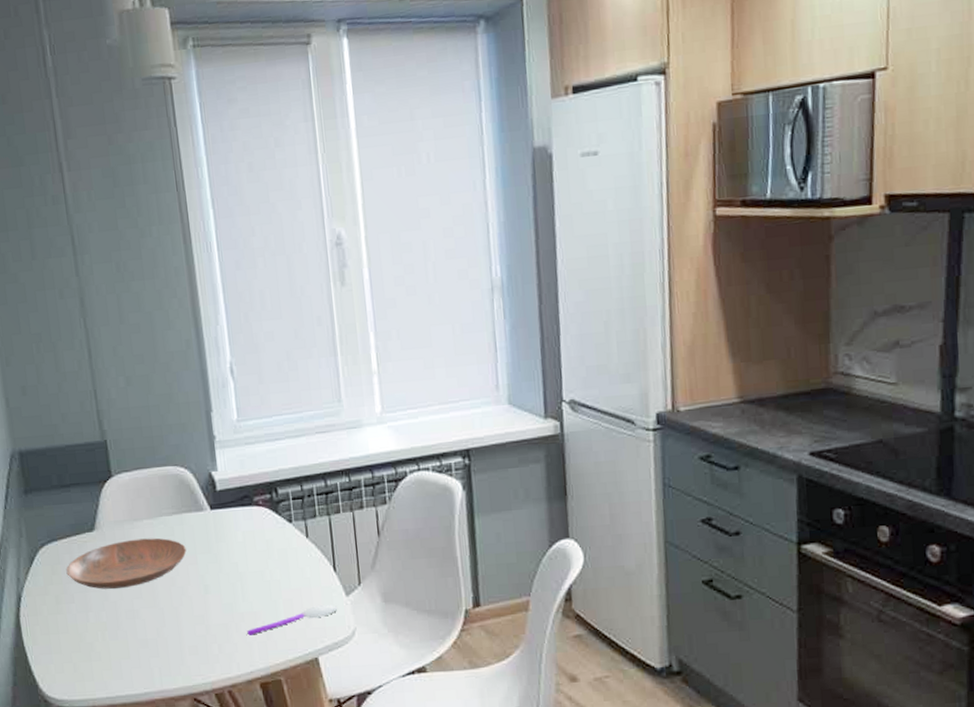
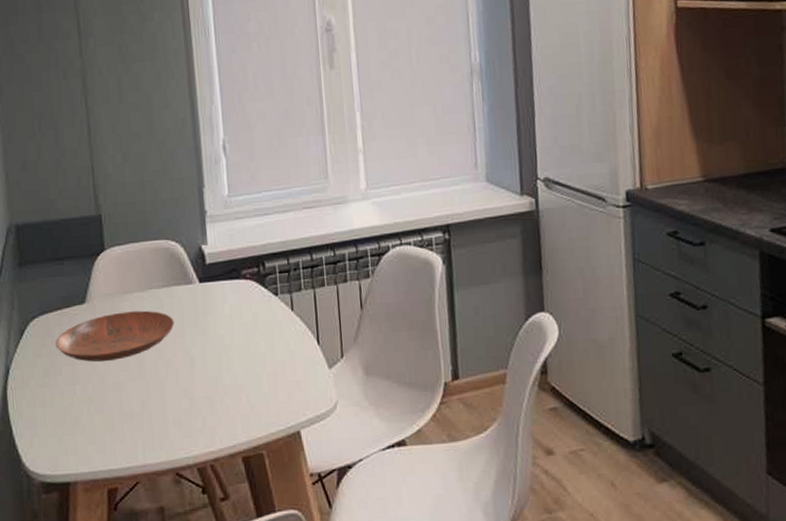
spoon: present [247,605,337,636] -> none [231,377,320,409]

